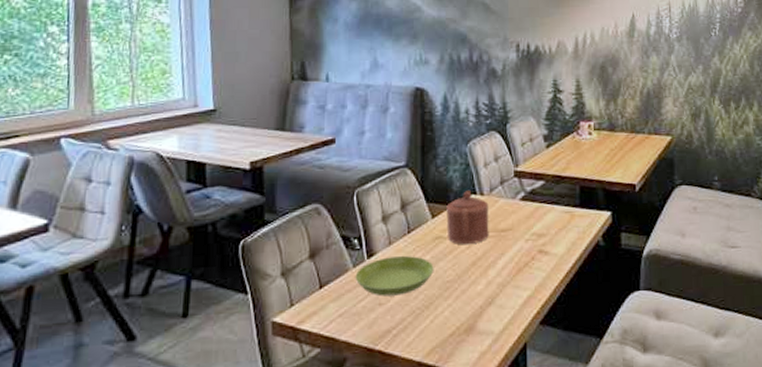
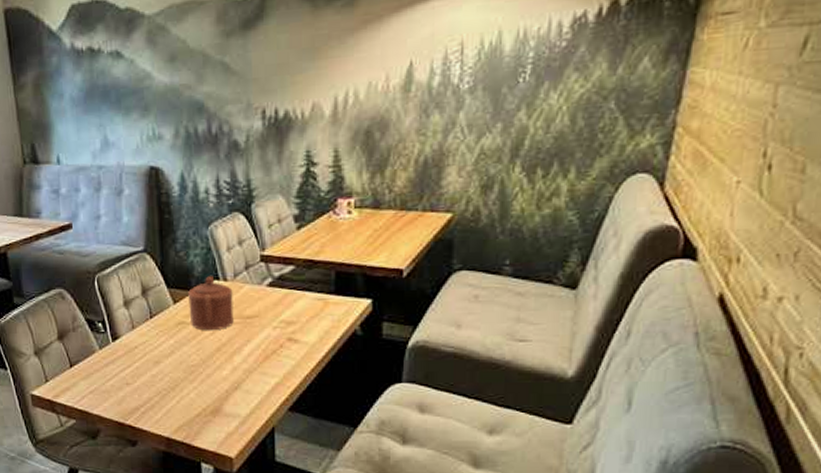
saucer: present [355,256,434,296] -> none [102,340,178,377]

